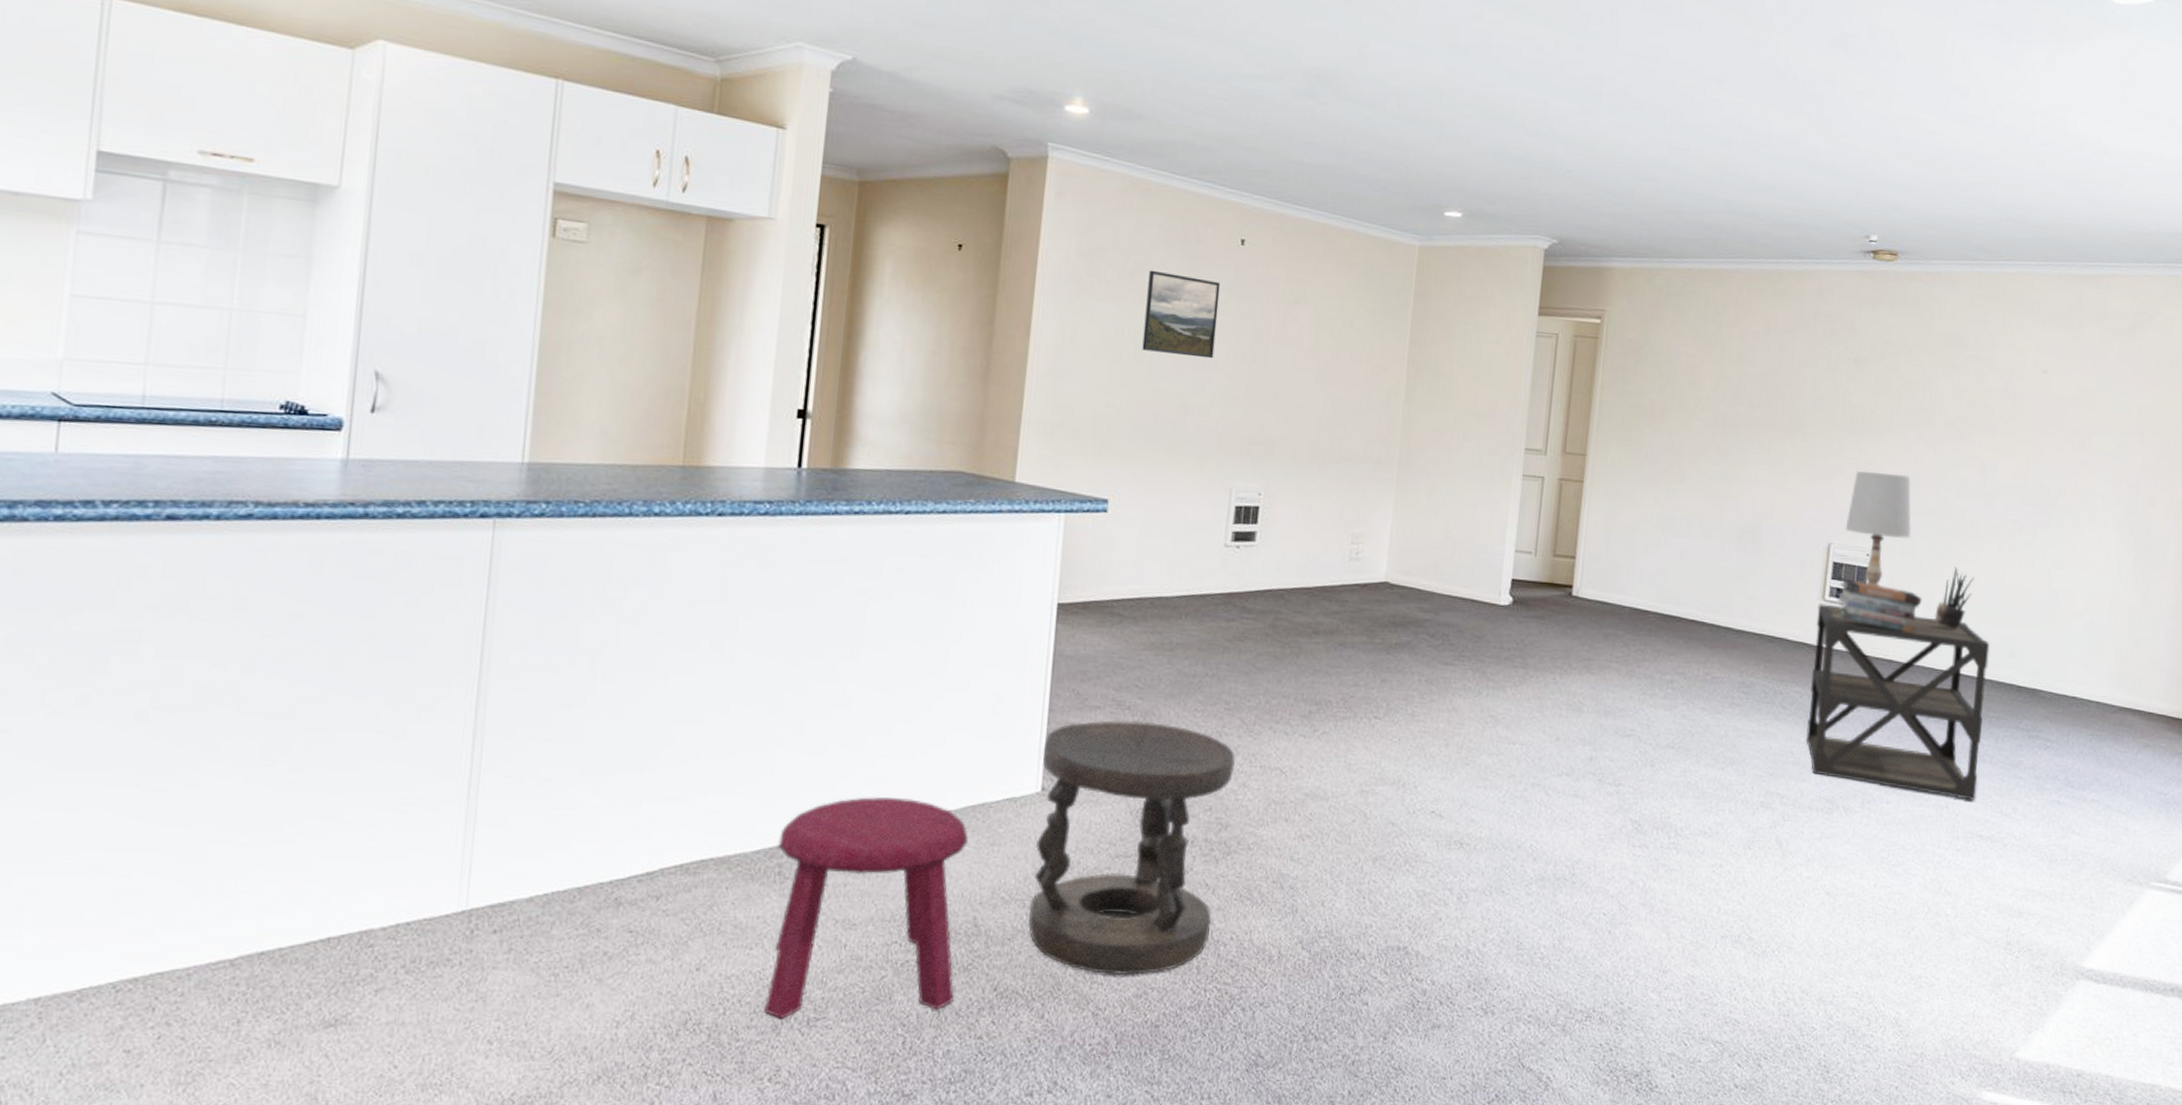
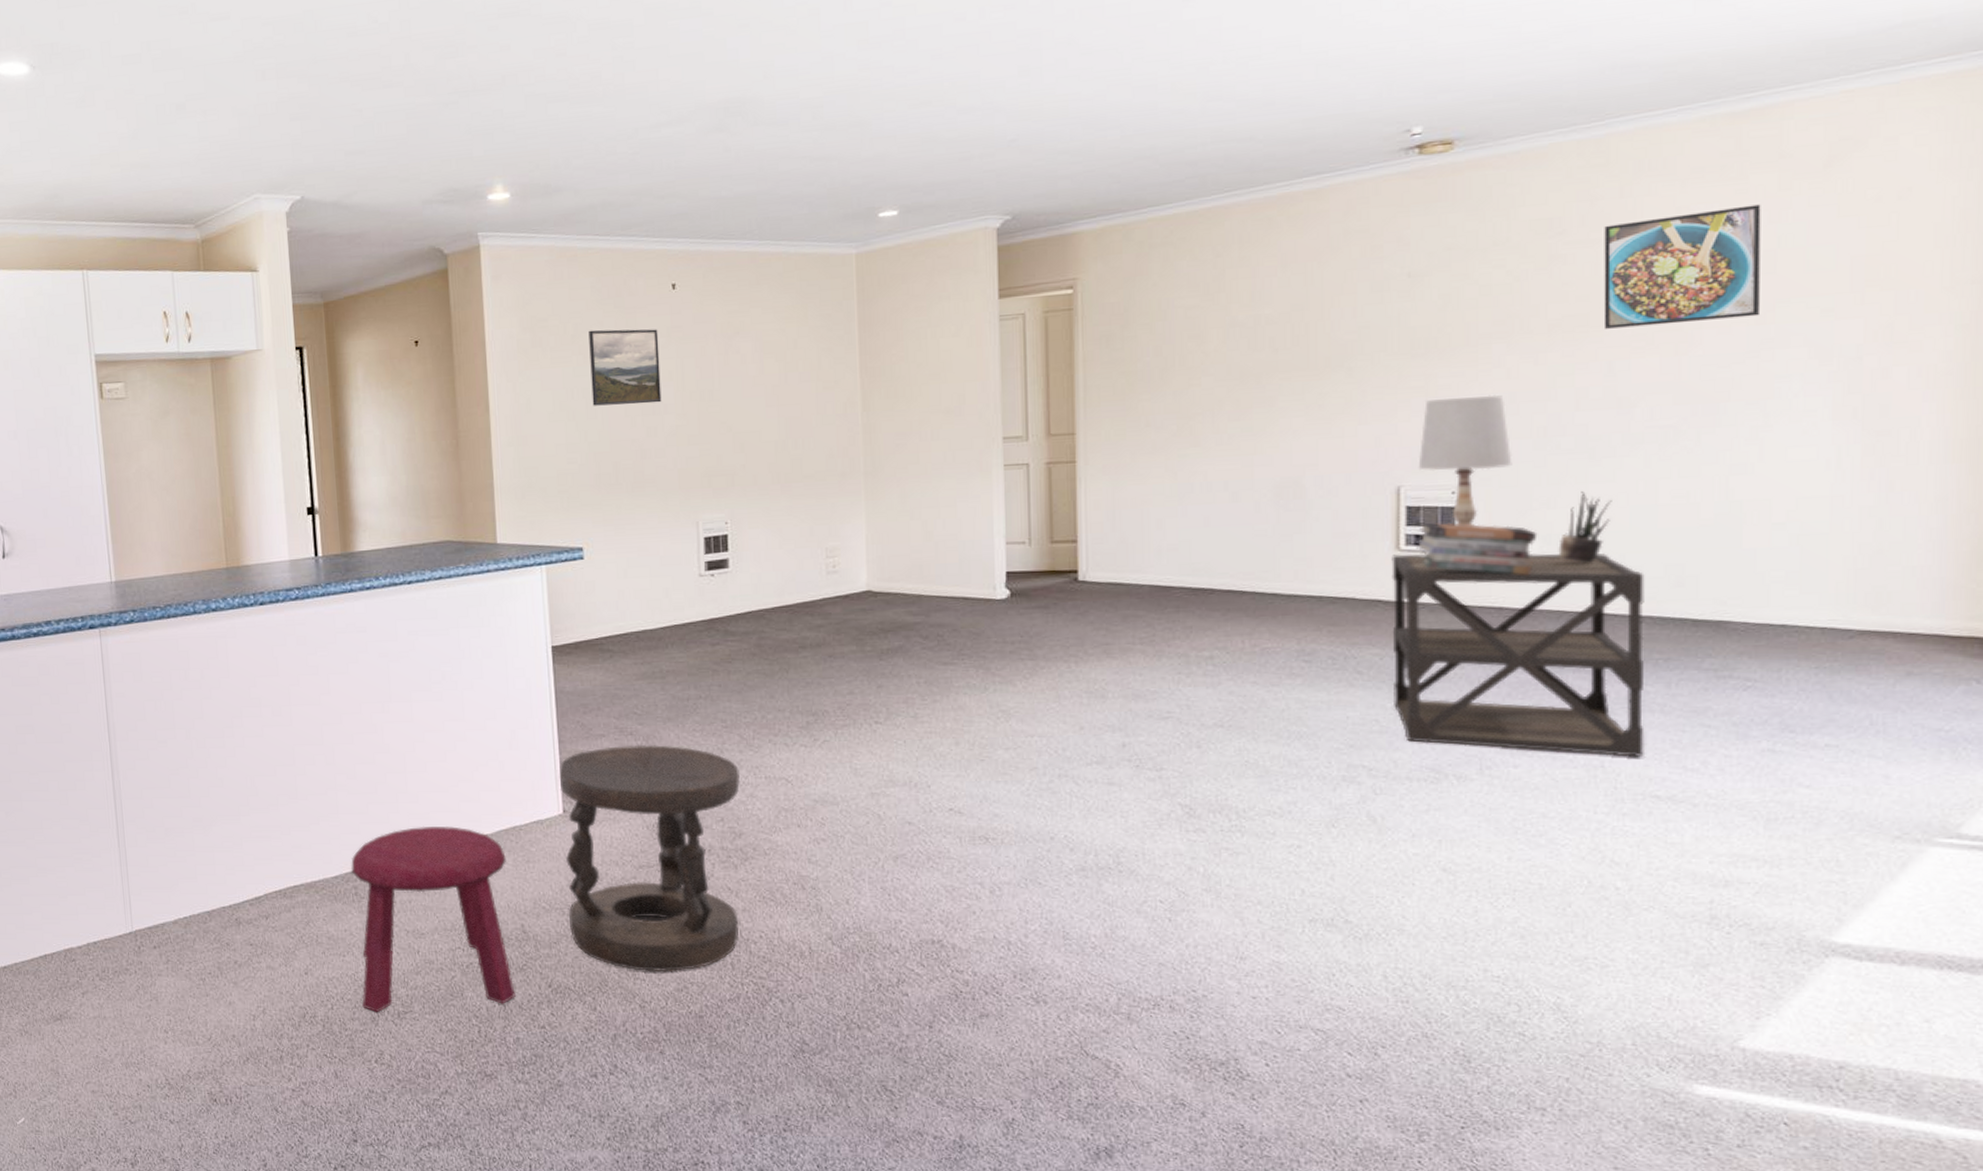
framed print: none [1982,347,2089,441] -> present [1603,204,1761,329]

